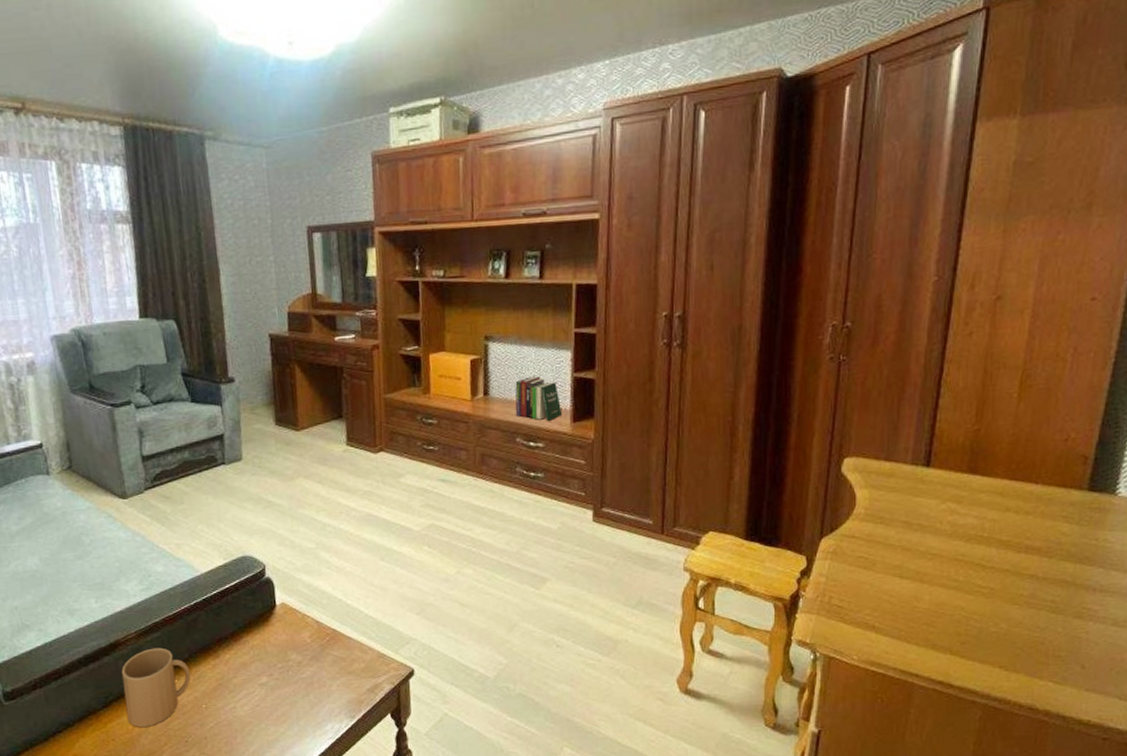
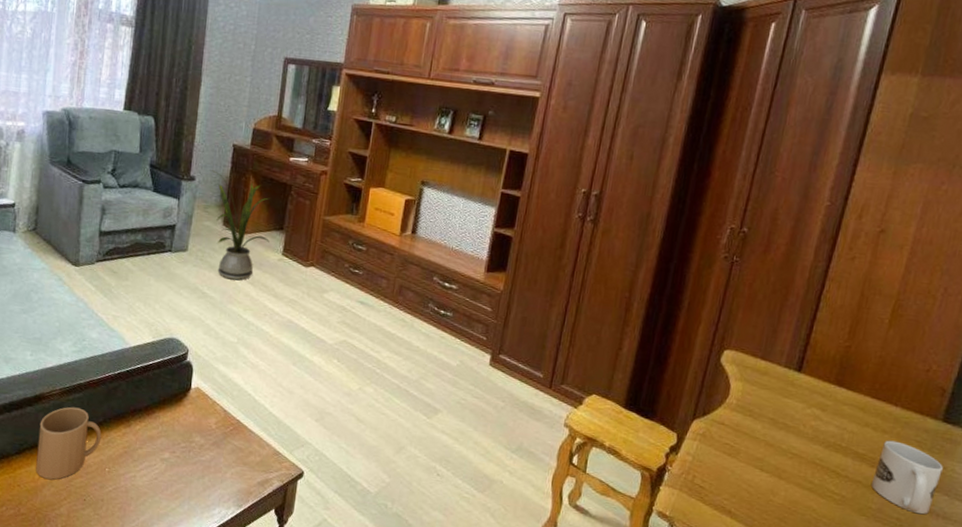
house plant: none [249,367,330,482] -> present [210,170,270,281]
books: present [515,376,563,422] -> none [436,224,479,268]
mug: none [1019,520,1094,592] -> present [871,440,943,515]

